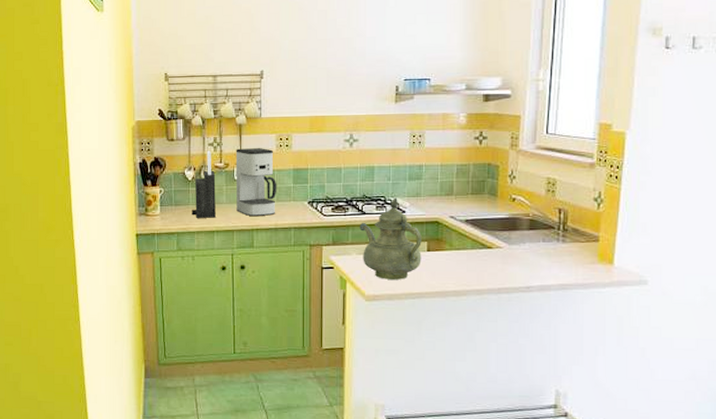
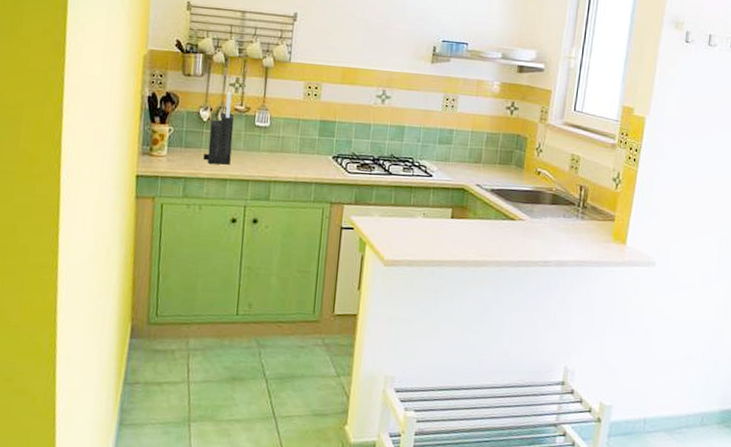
coffee maker: present [235,148,277,217] -> none [254,92,302,168]
teapot: present [359,197,422,280] -> none [384,160,447,246]

